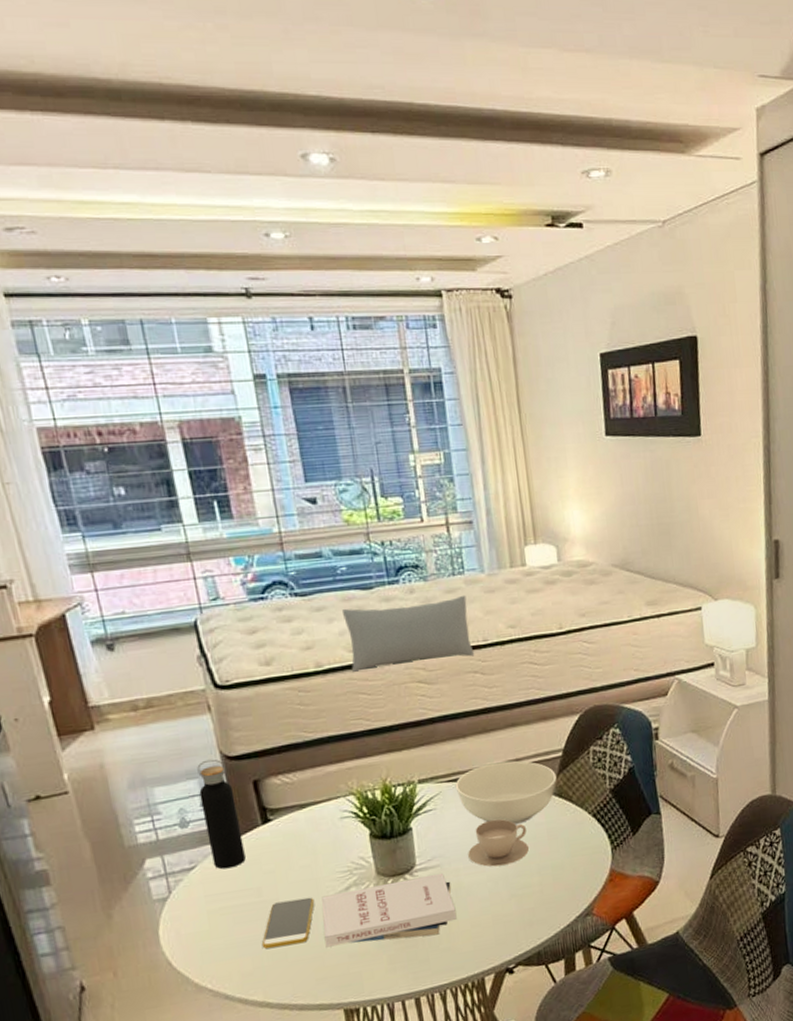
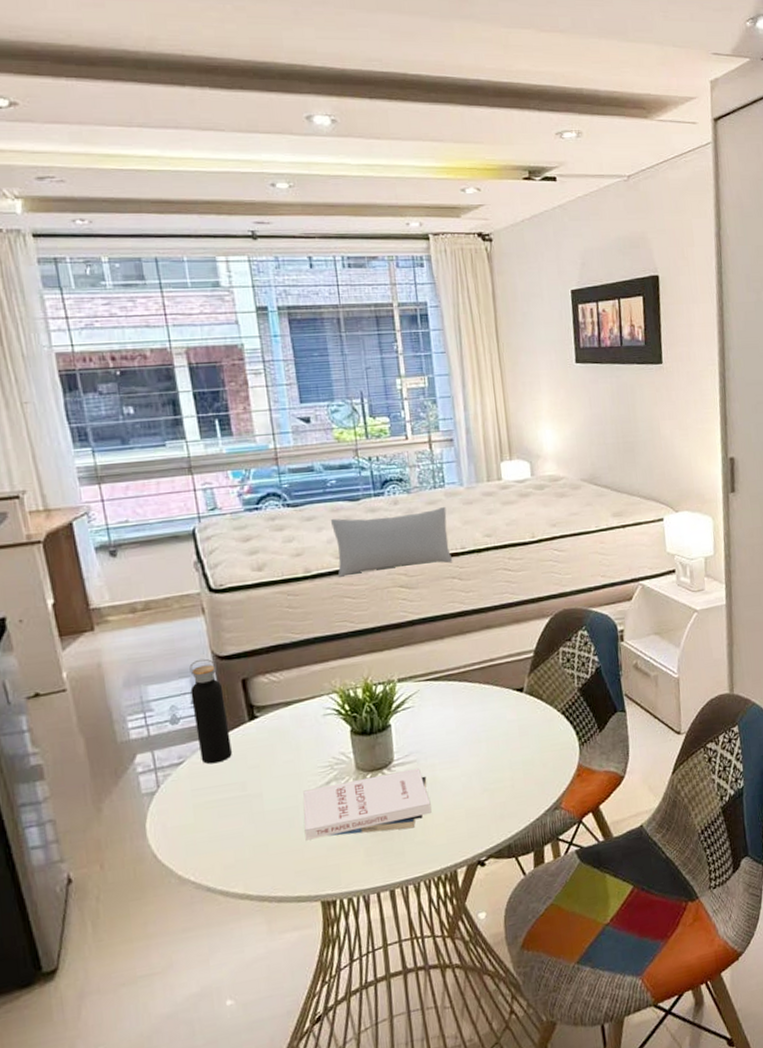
smartphone: present [261,897,315,949] -> none [244,791,296,842]
bowl: present [455,760,557,824] -> none [432,660,528,721]
teacup: present [468,819,529,867] -> none [443,716,501,763]

